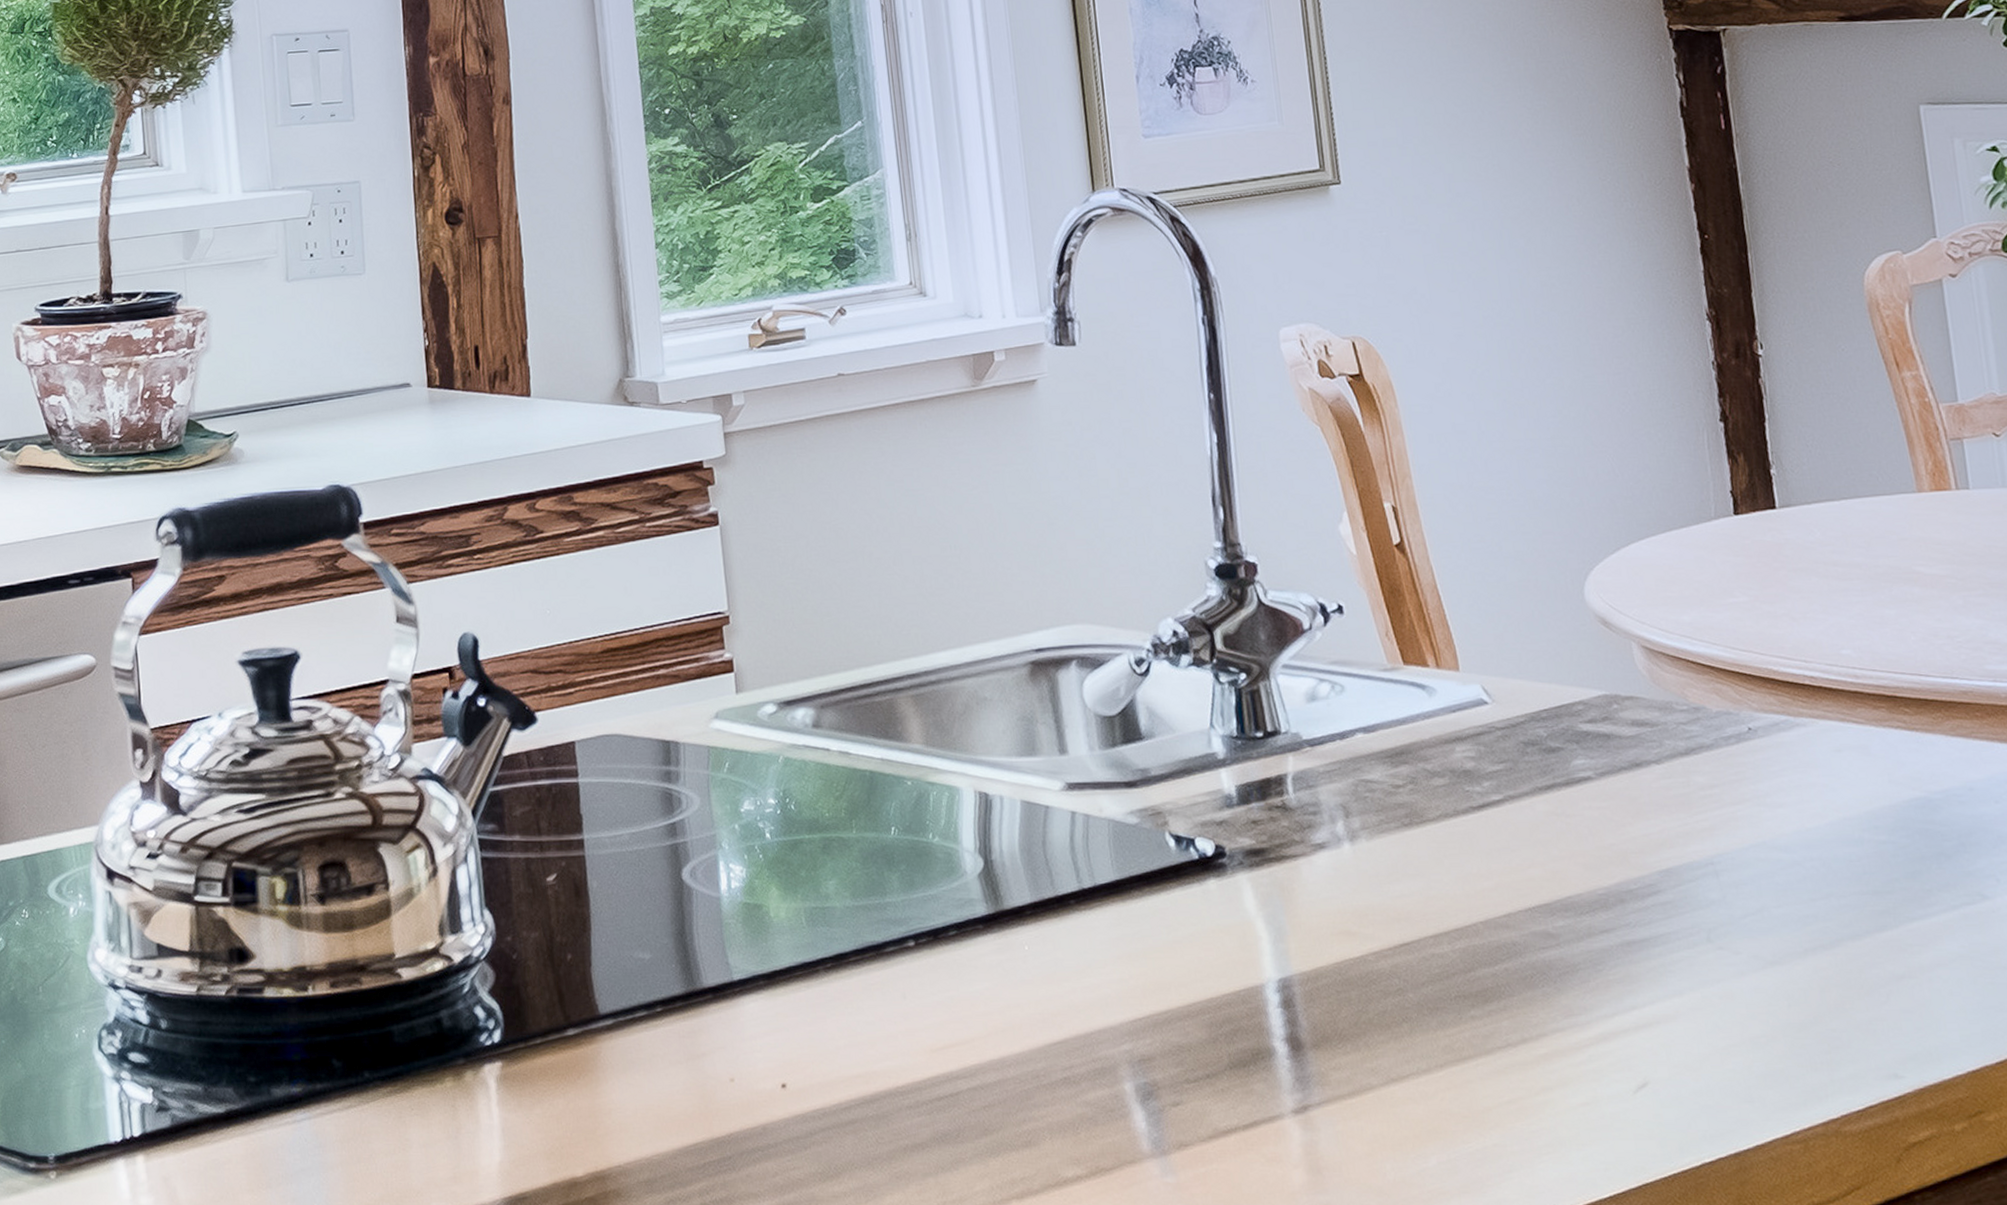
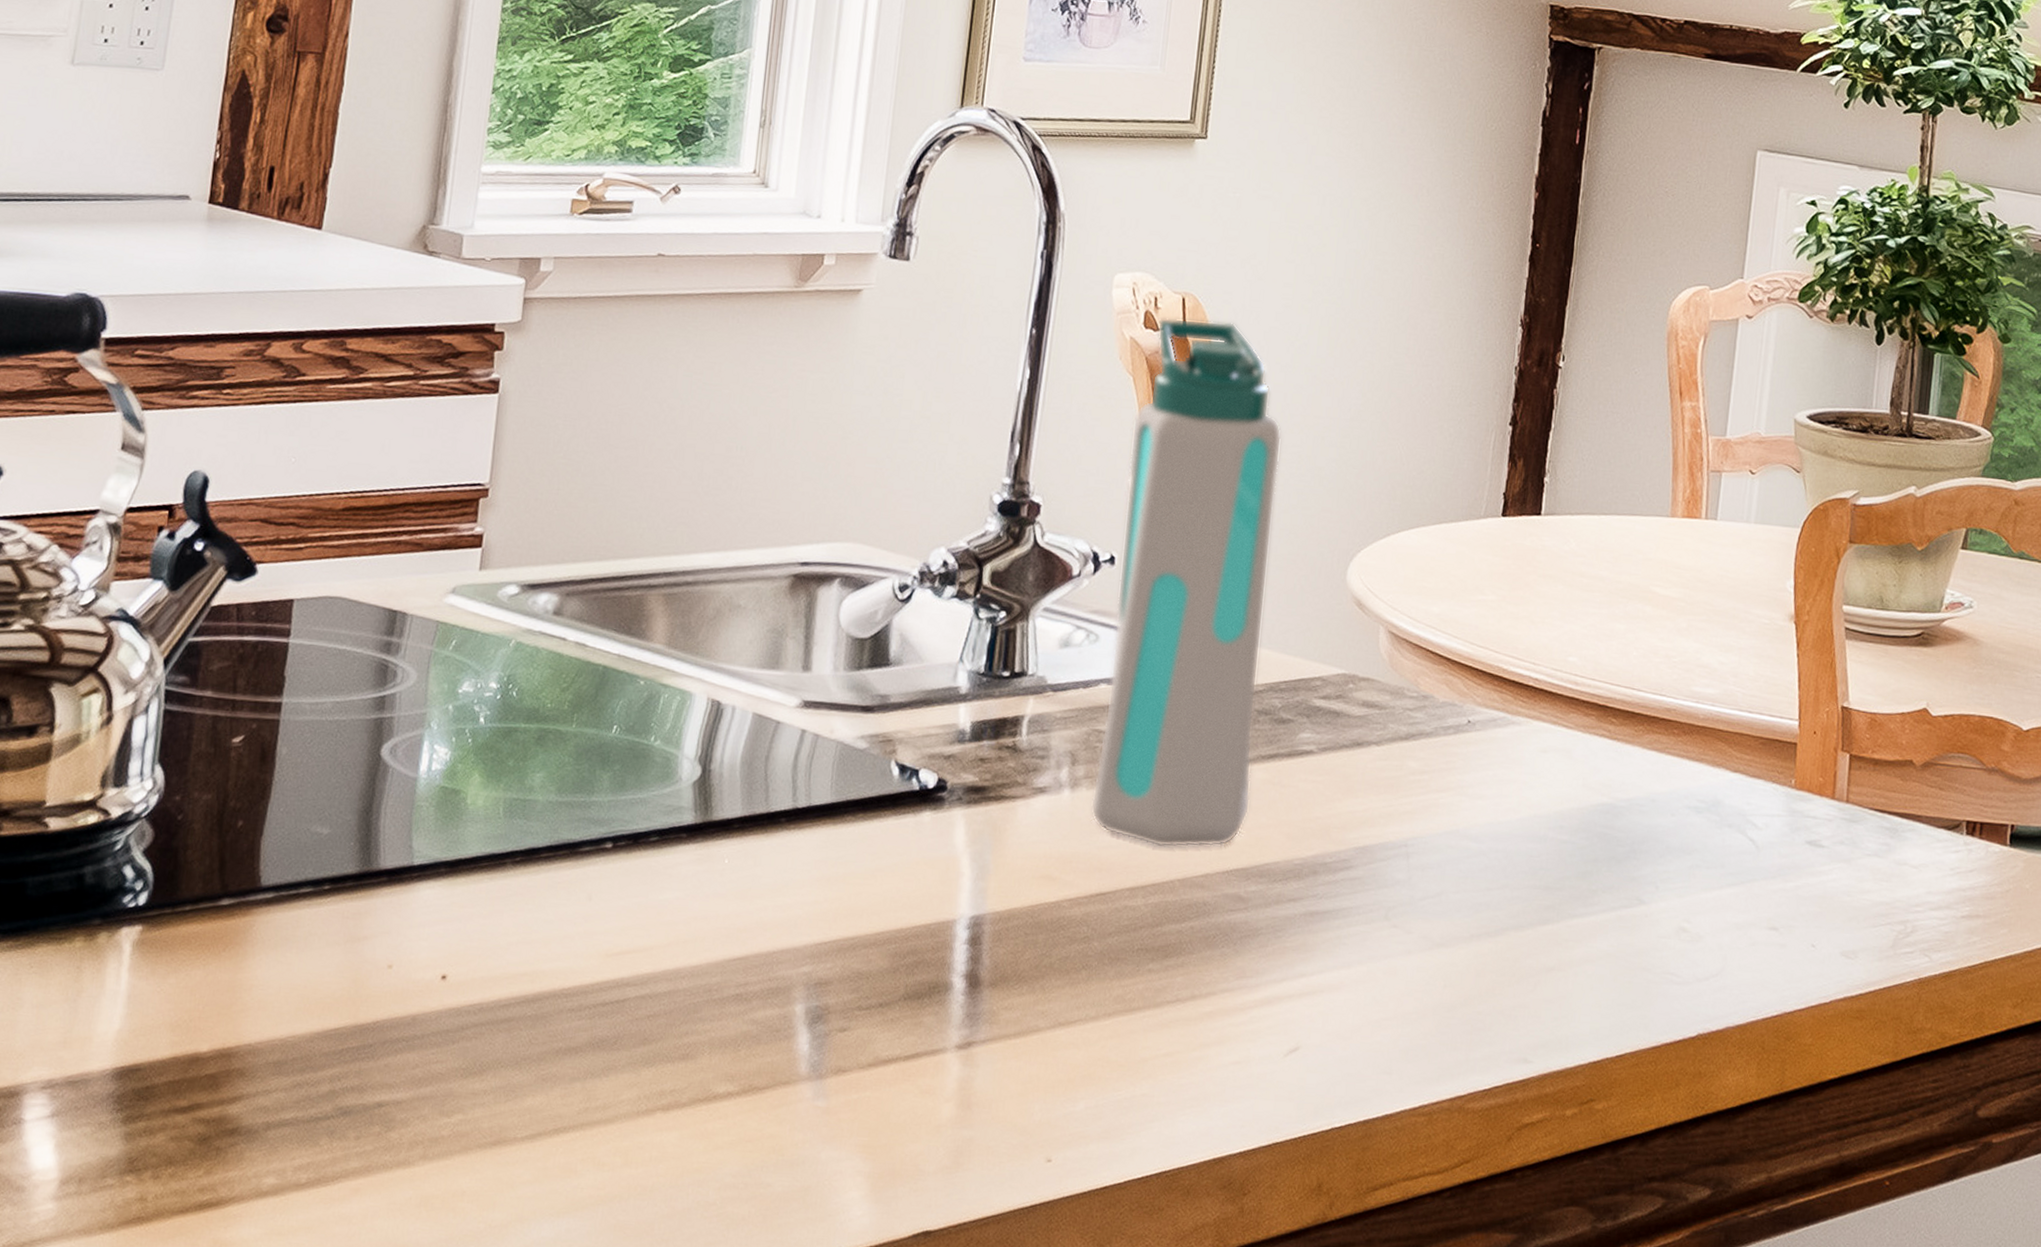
water bottle: none [1330,359,1539,891] -> present [1090,318,1282,848]

